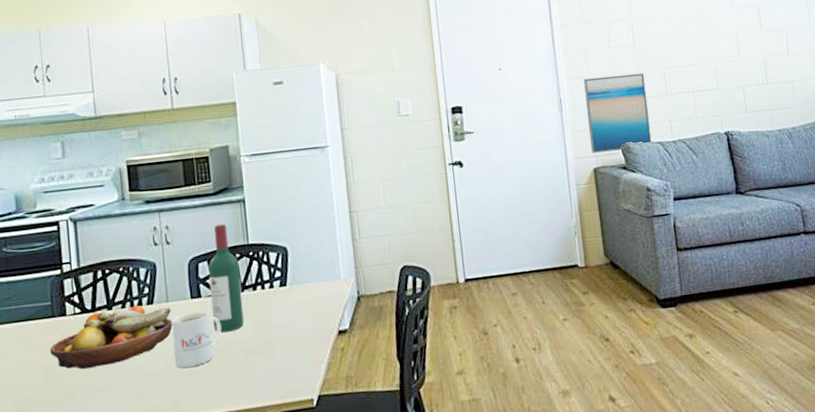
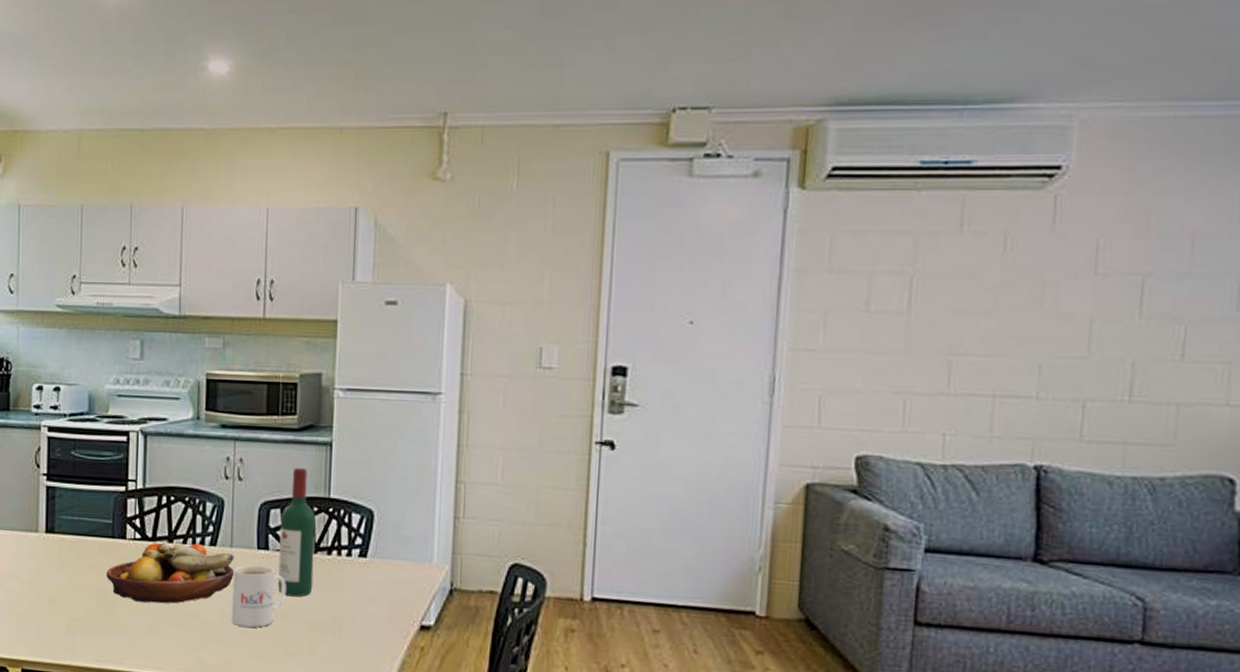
wall art: present [584,73,652,153] -> none [806,353,916,466]

